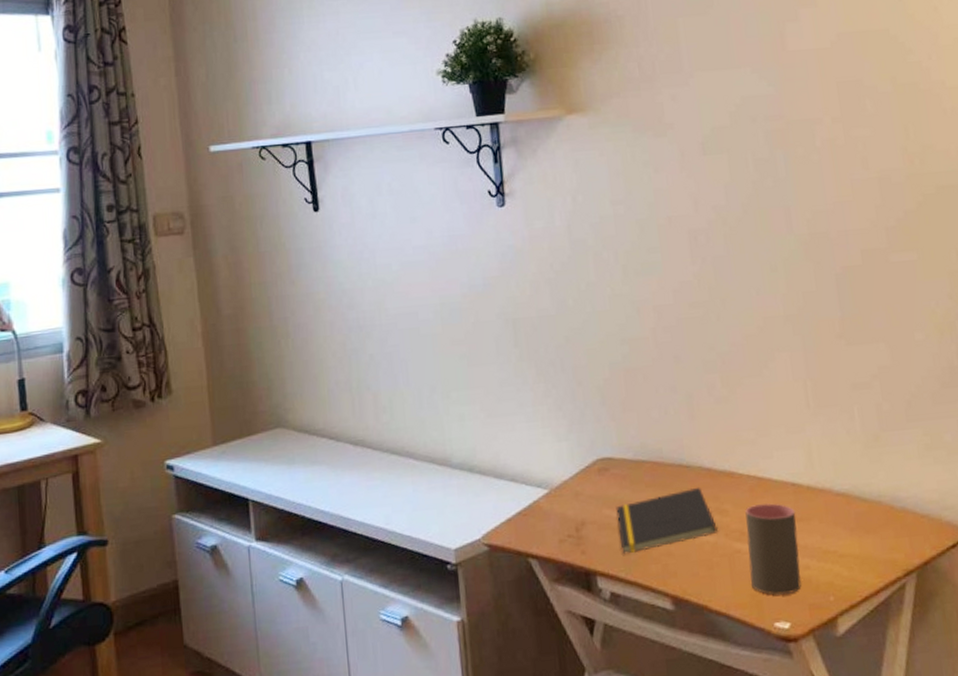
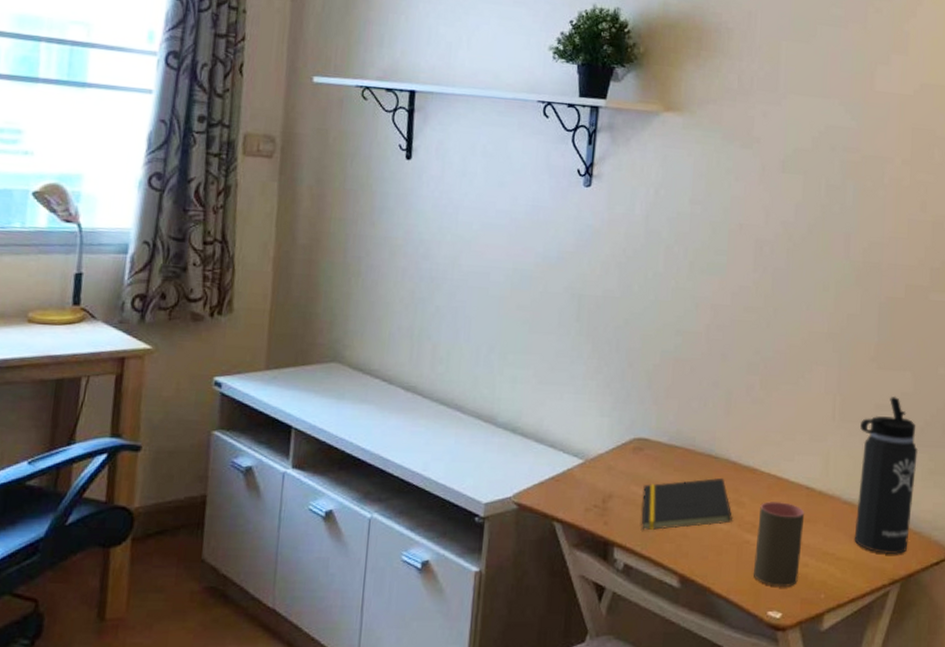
thermos bottle: none [839,371,917,544] -> present [854,396,918,555]

